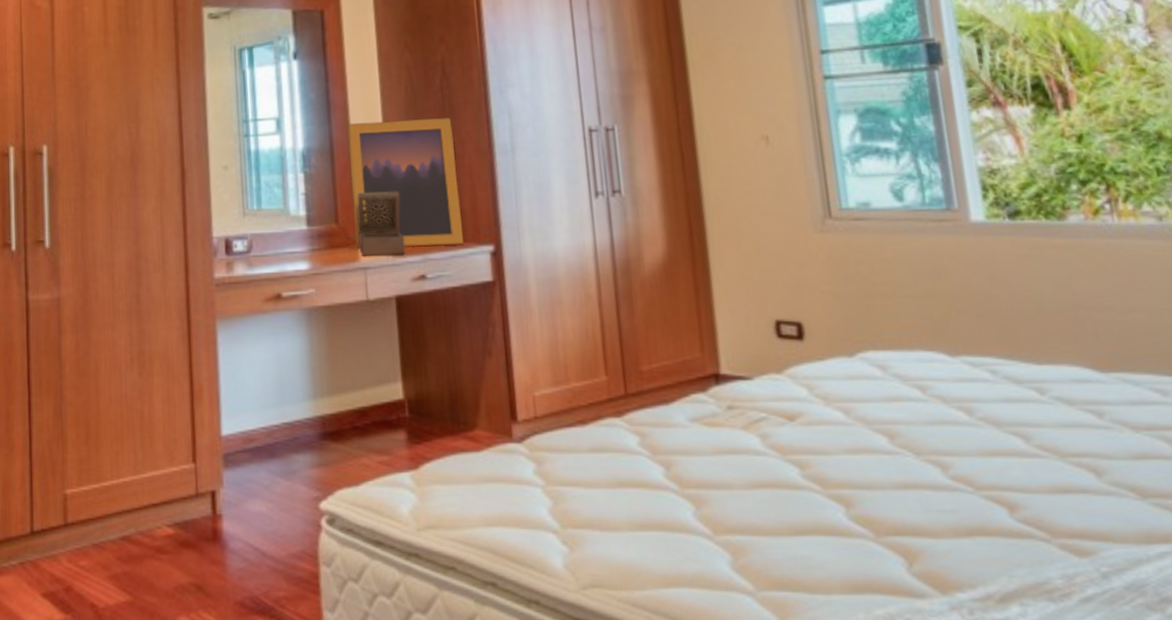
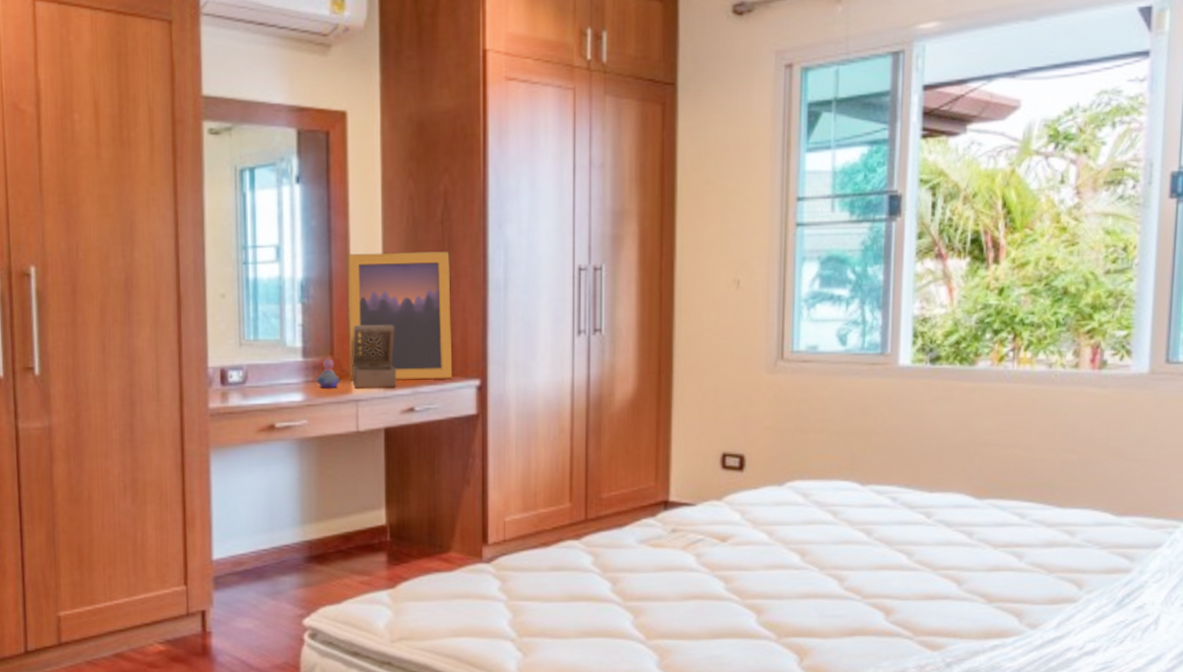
perfume bottle: none [321,225,347,256] -> present [315,357,341,388]

